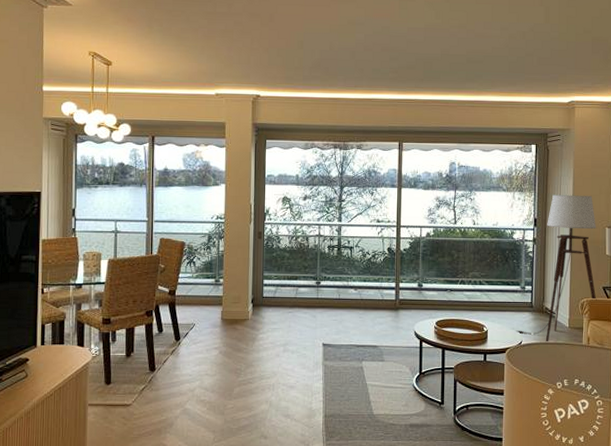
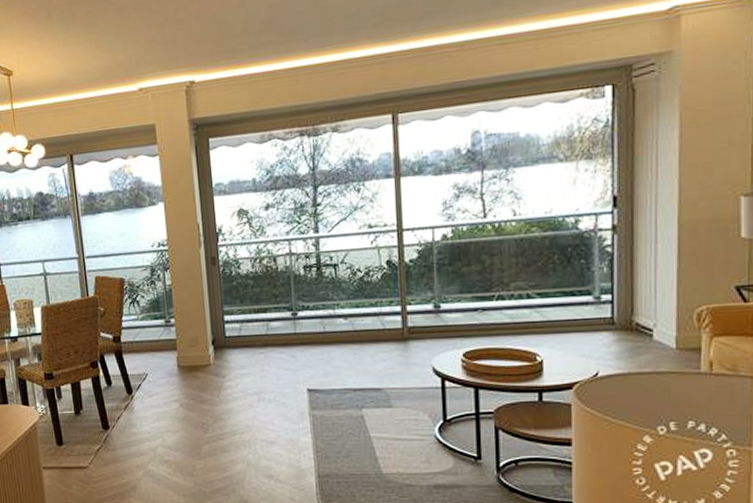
floor lamp: present [515,195,597,344] -> none [587,150,725,373]

